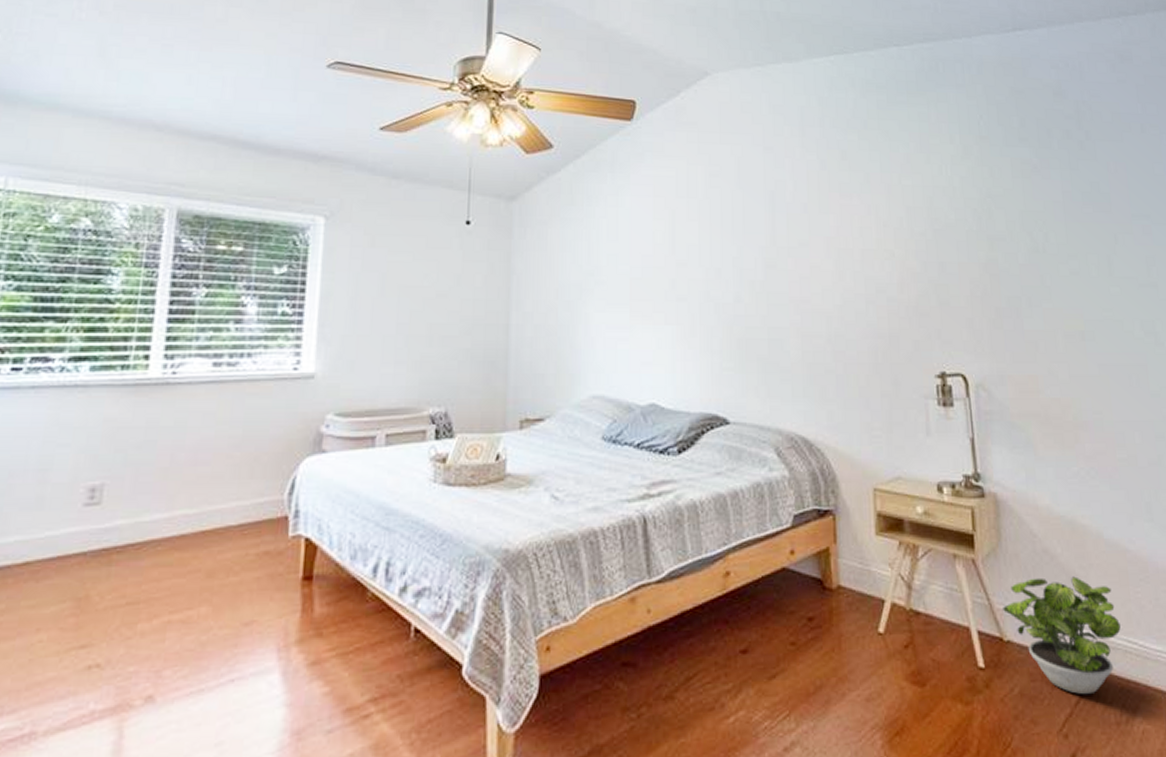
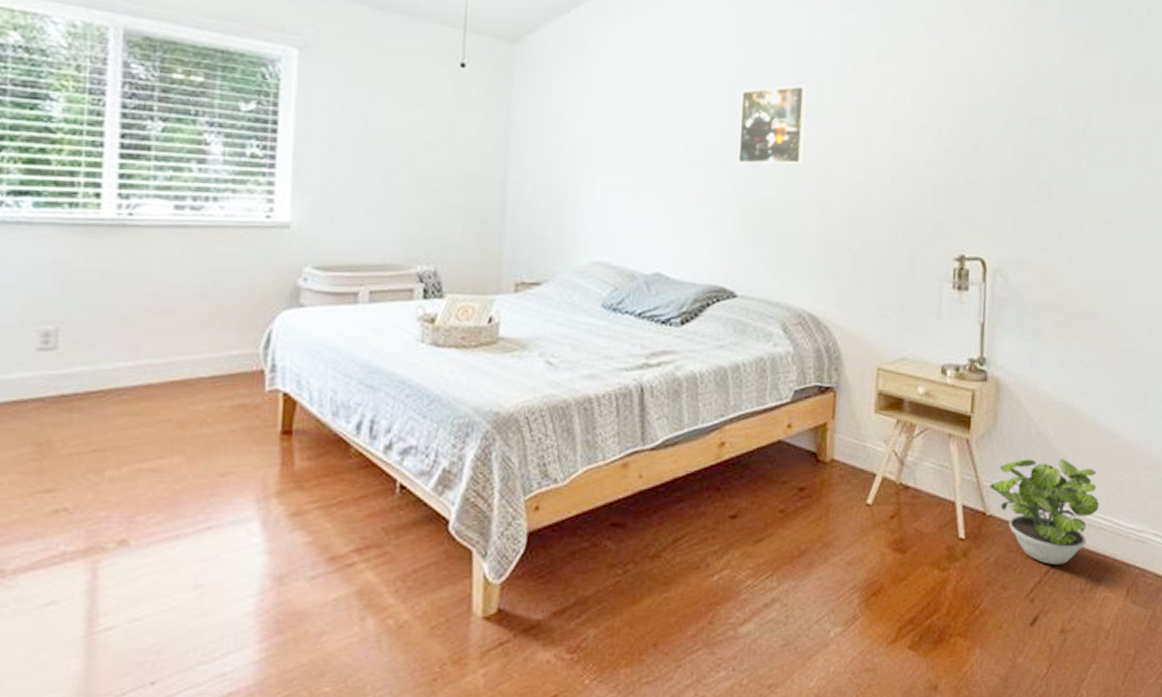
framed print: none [718,221,782,297] -> present [737,84,809,165]

